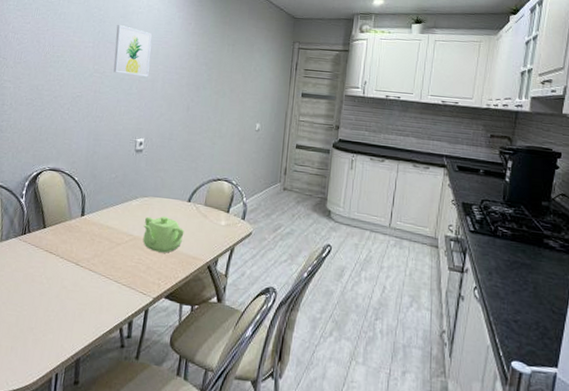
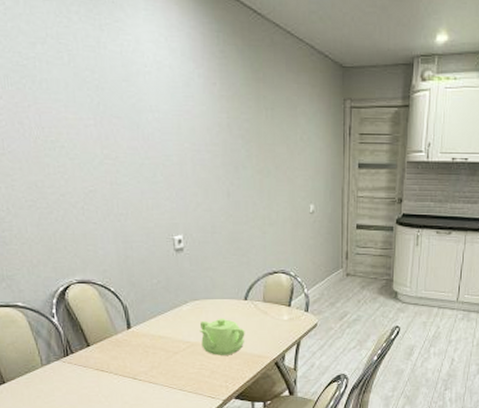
wall art: present [113,24,152,77] -> none [120,91,173,159]

